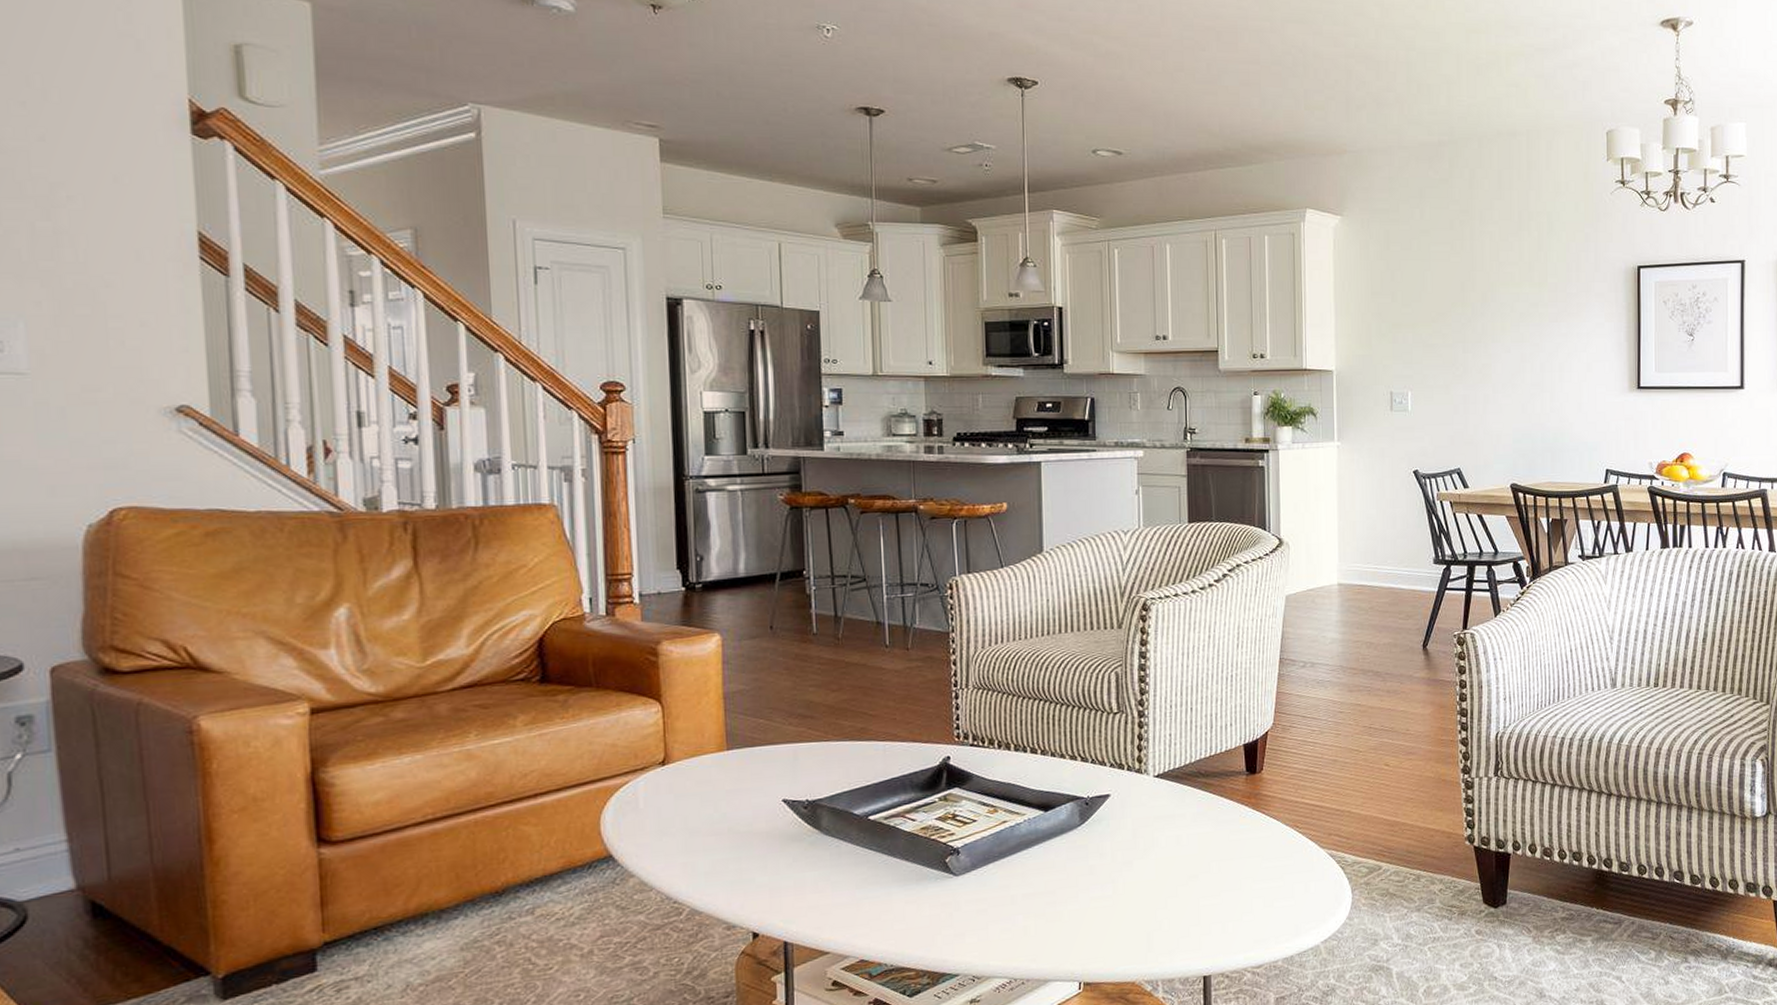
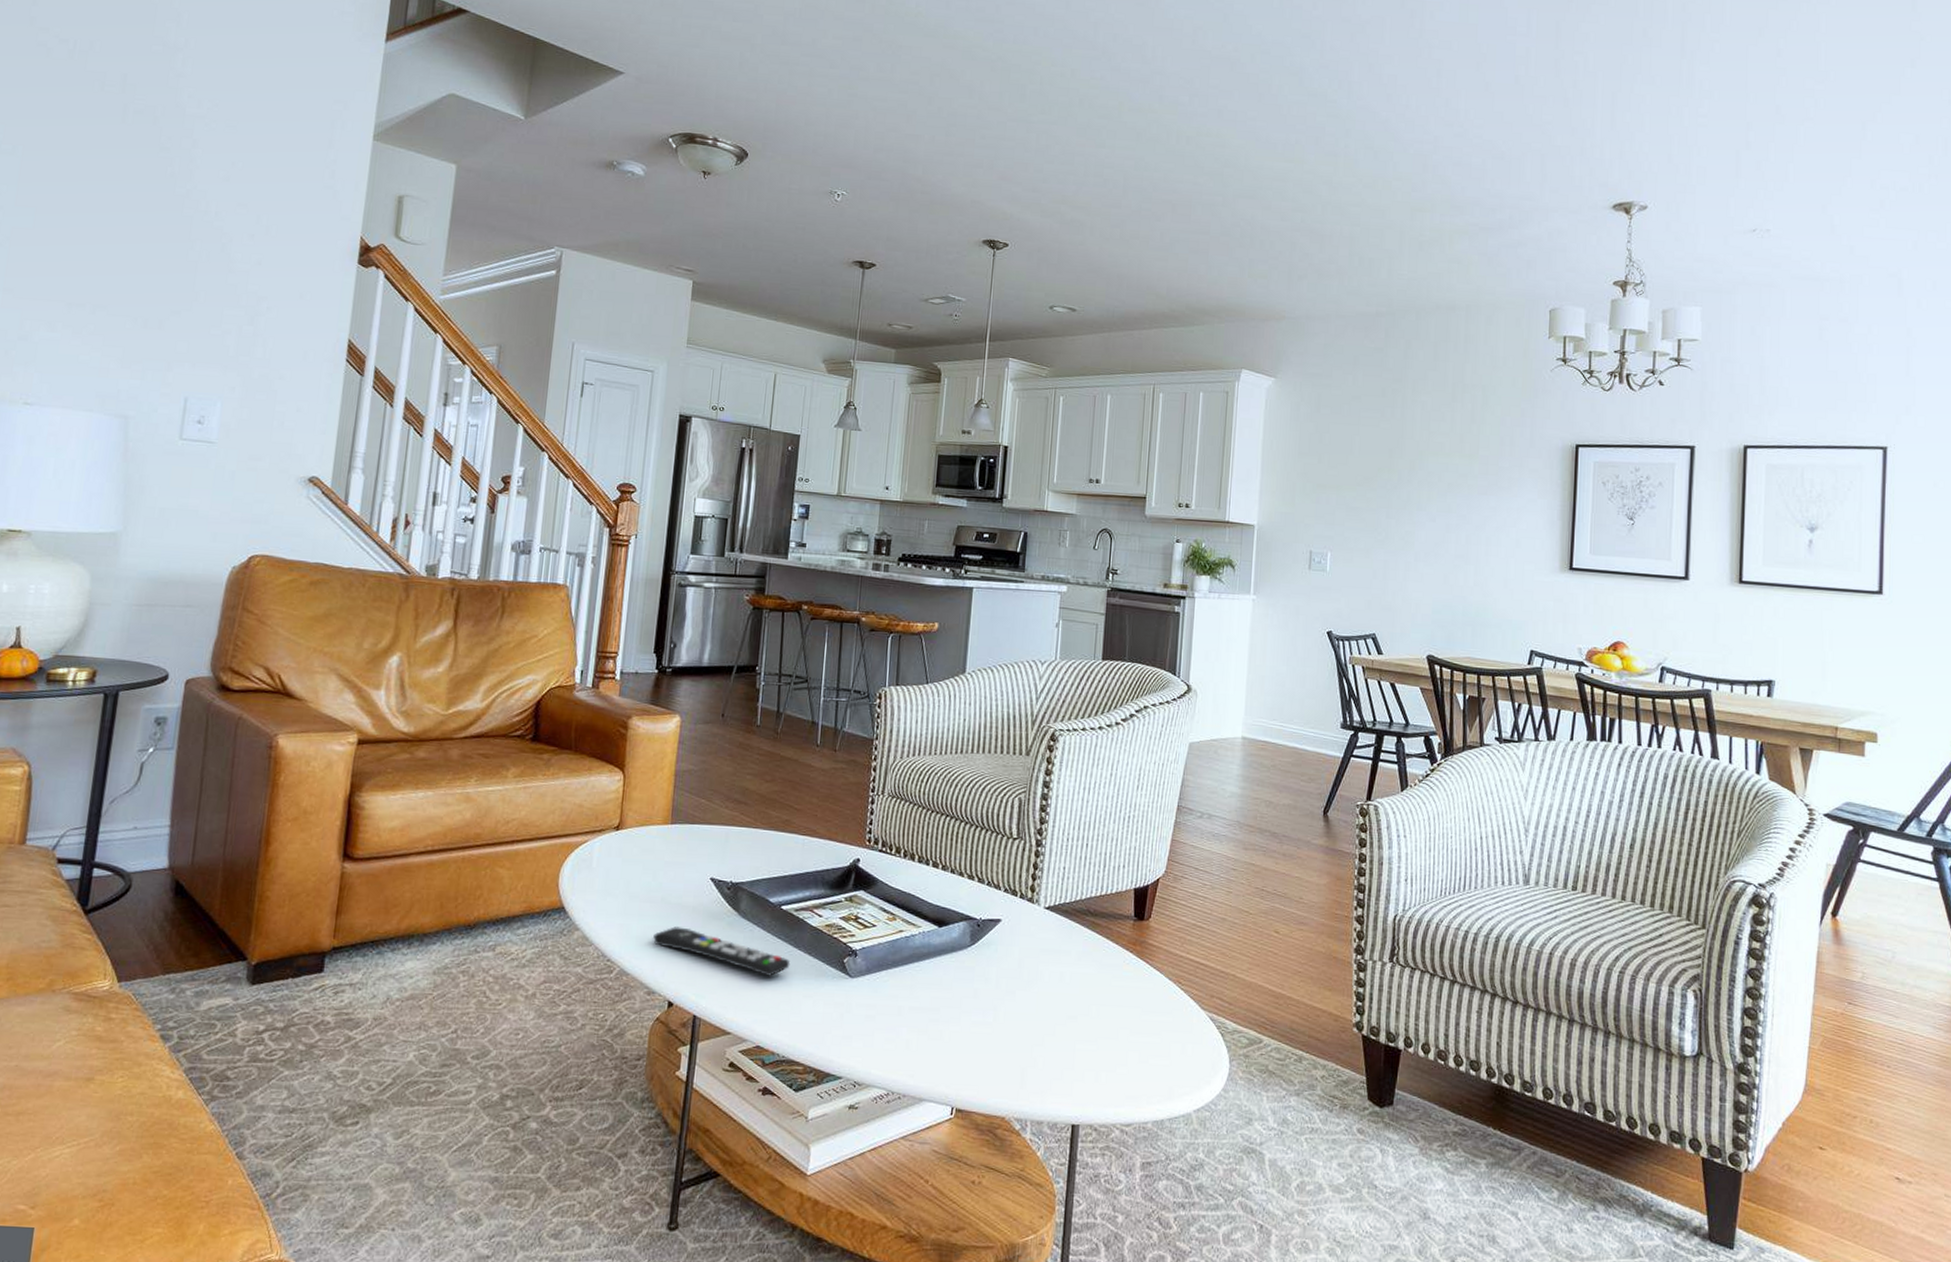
remote control: none [723,855,887,889] -> present [652,926,791,976]

